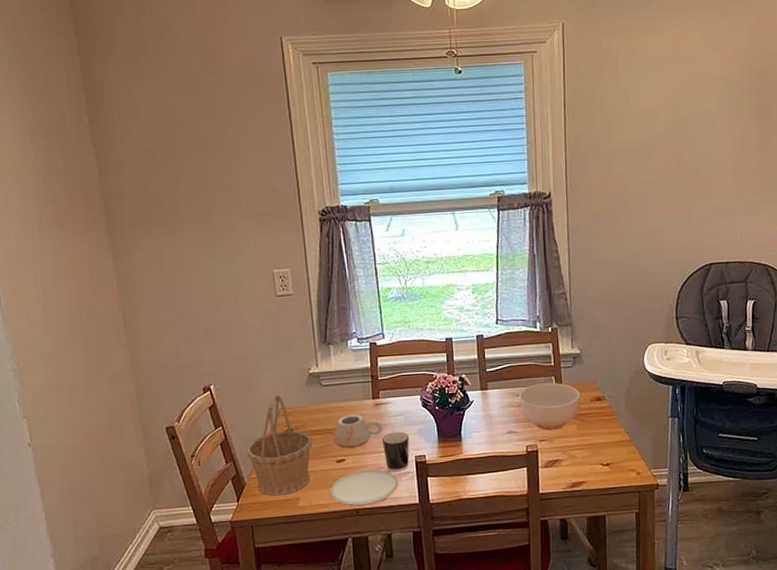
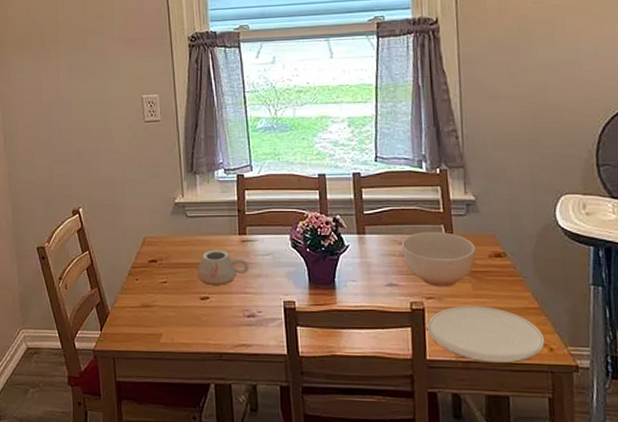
basket: present [246,394,312,496] -> none [111,222,176,329]
plate: present [330,469,399,506] -> none [193,311,266,350]
mug: present [381,431,410,472] -> none [247,272,278,317]
plate: none [540,443,634,491] -> present [426,306,545,364]

